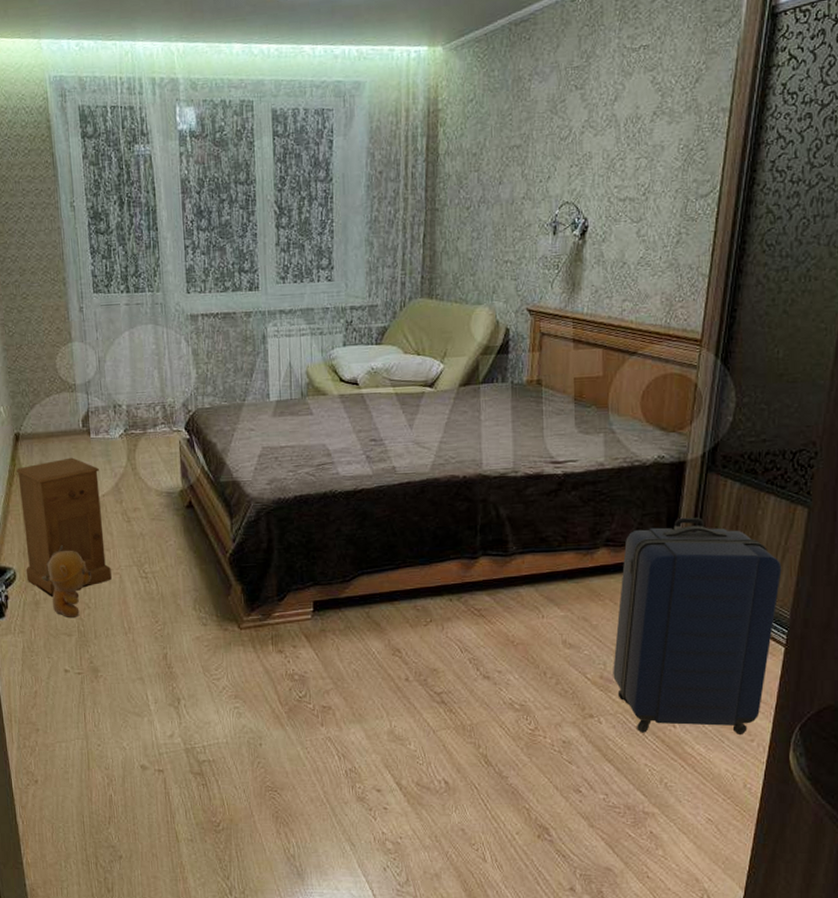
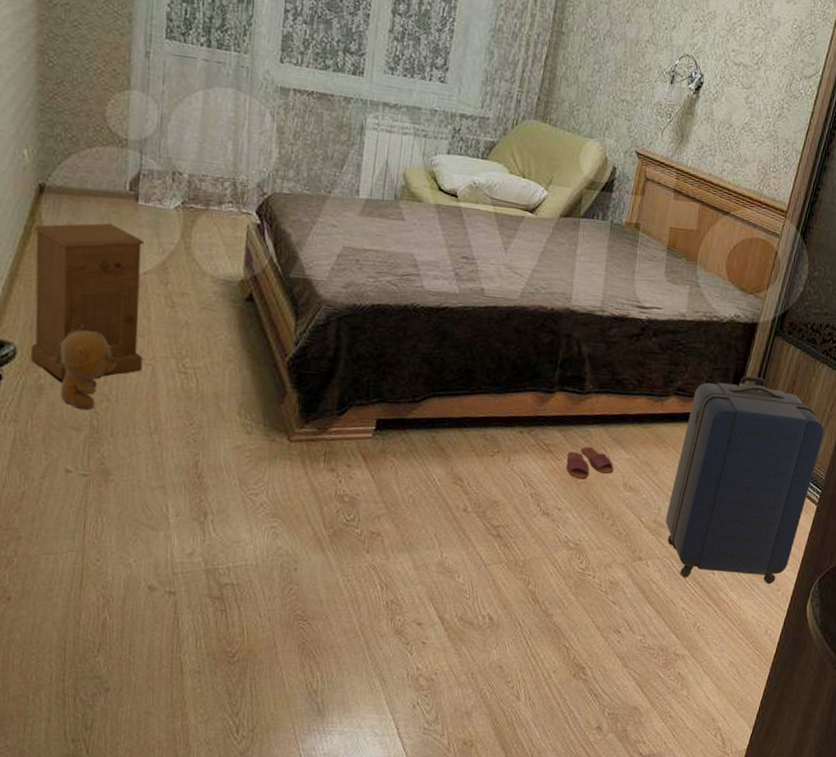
slippers: none [500,607,550,640] -> present [567,446,614,479]

